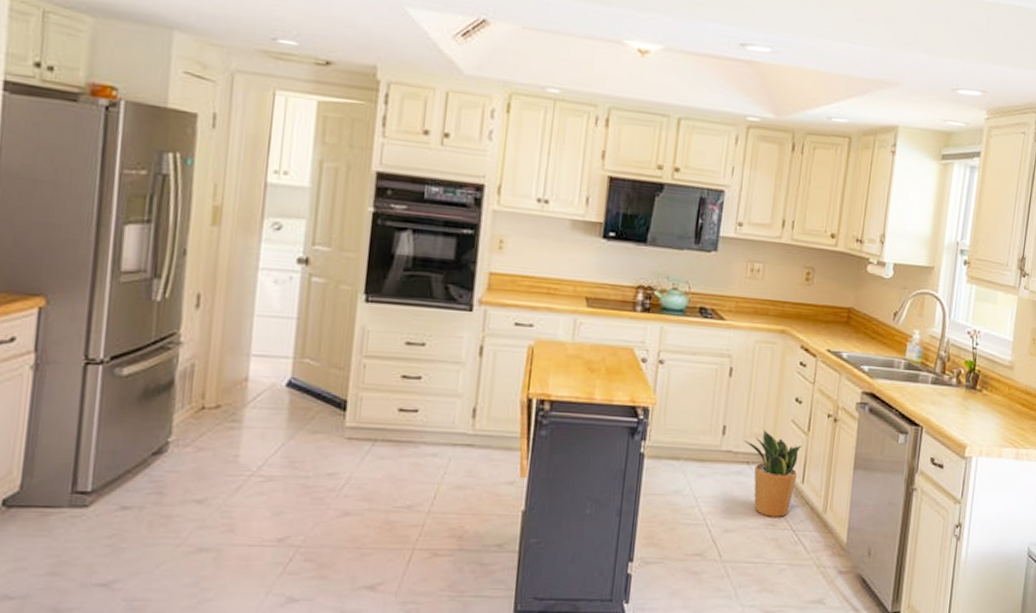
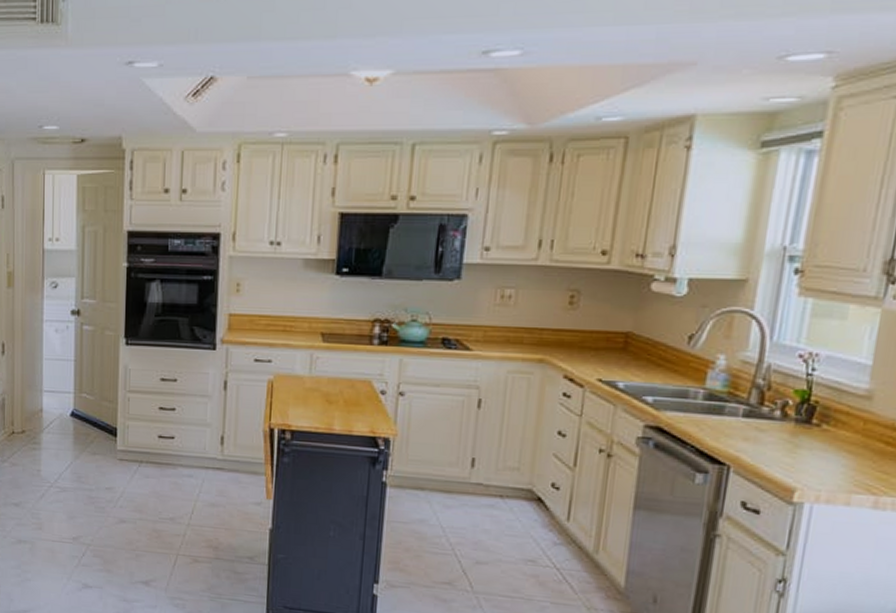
potted plant: present [743,430,802,517] -> none [495,464,567,554]

